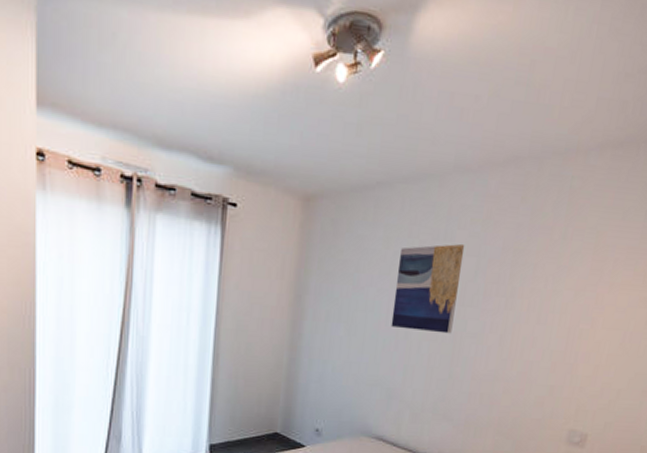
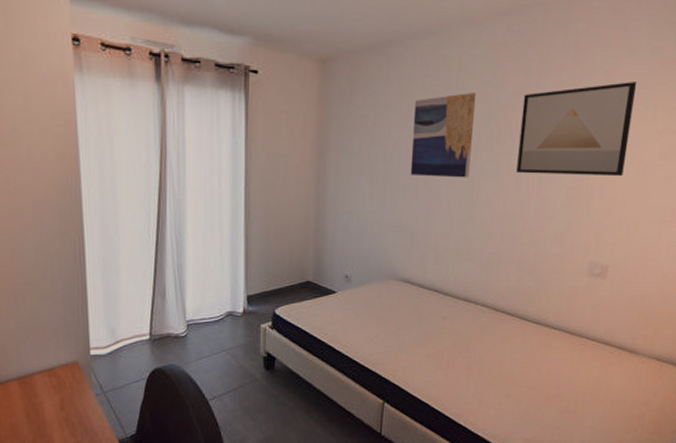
wall art: none [501,245,629,343] -> present [516,82,638,177]

